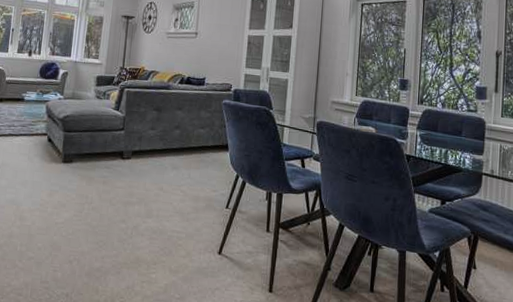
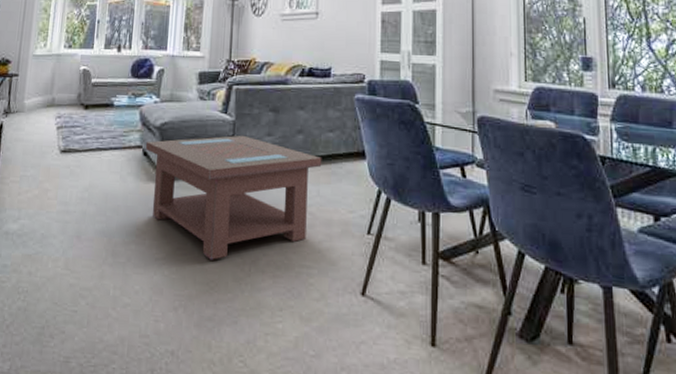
coffee table: none [50,128,194,225] -> present [145,135,322,260]

